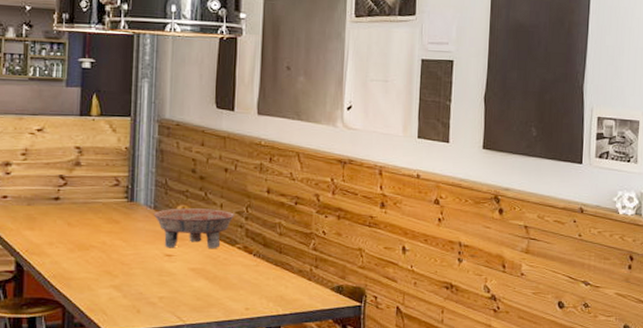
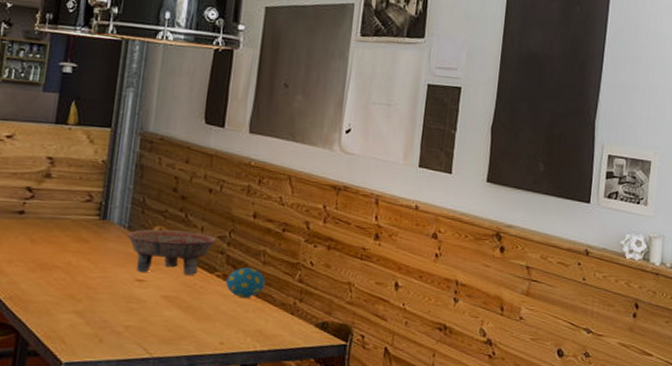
decorative egg: none [247,239,283,266] -> present [226,267,266,298]

